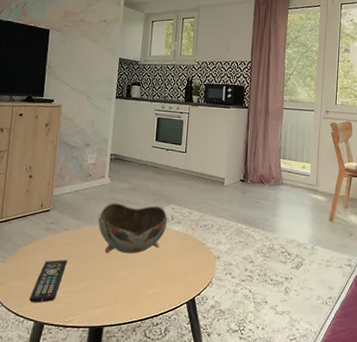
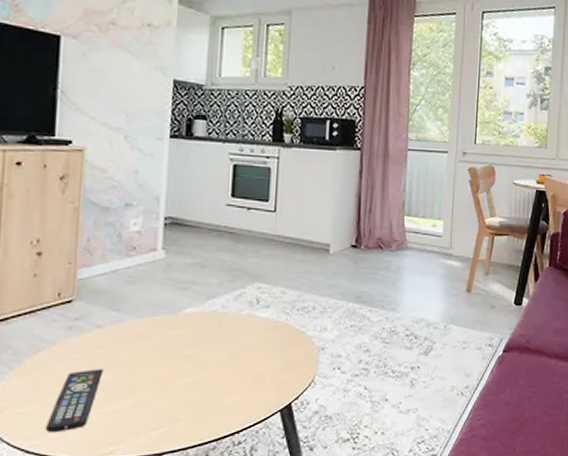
bowl: present [98,202,168,254] -> none [149,284,252,356]

